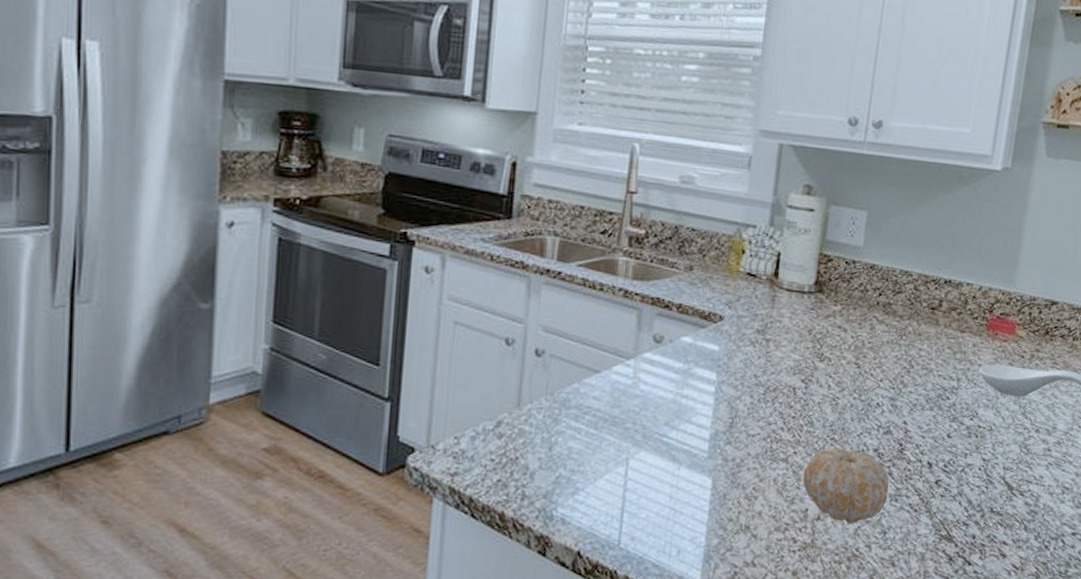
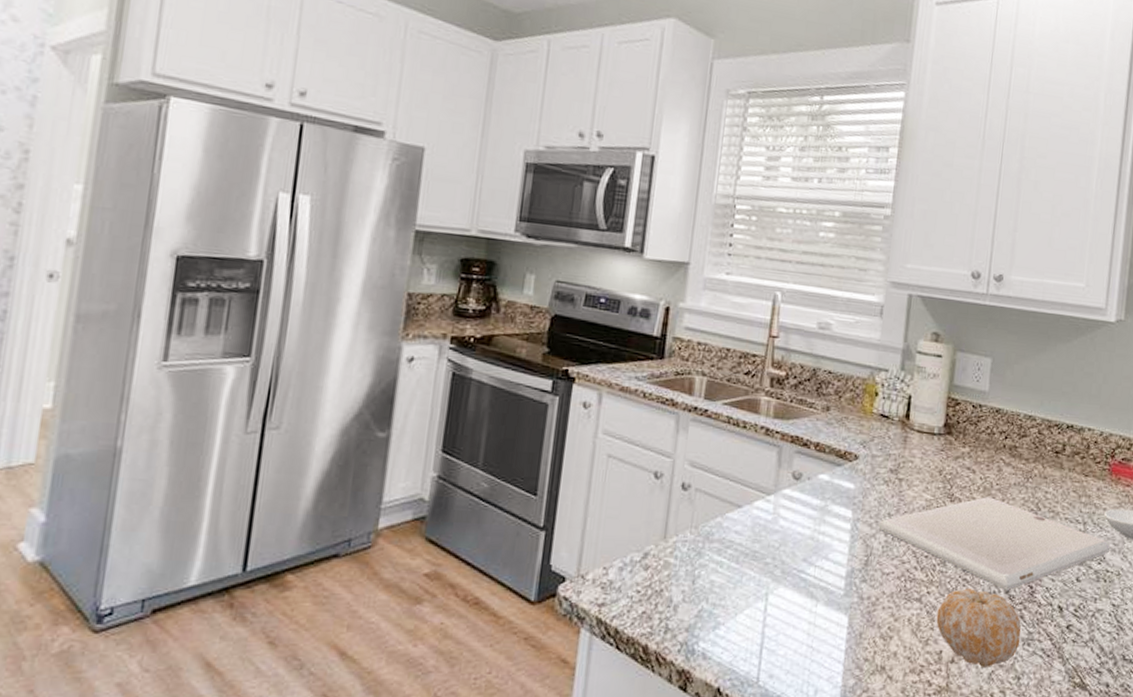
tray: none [744,354,984,449] -> present [878,496,1111,591]

